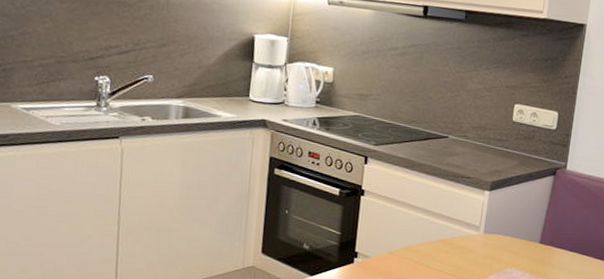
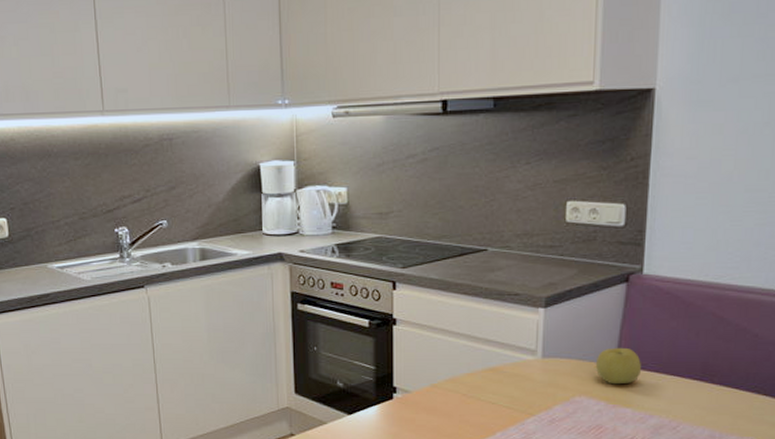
fruit: none [524,228,560,260] -> present [595,347,642,385]

